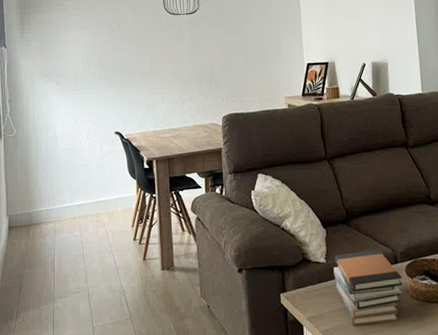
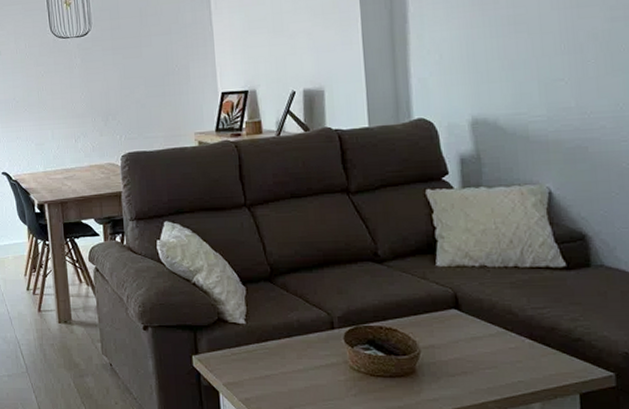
book stack: present [333,250,403,326] -> none [255,312,340,397]

